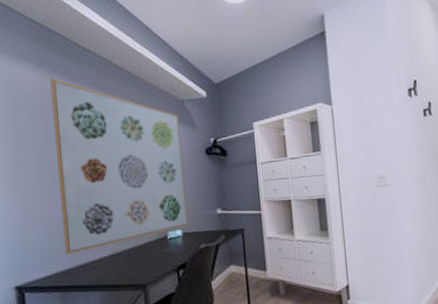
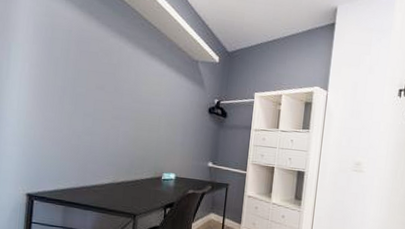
wall art: present [50,78,188,255] -> none [73,20,192,176]

